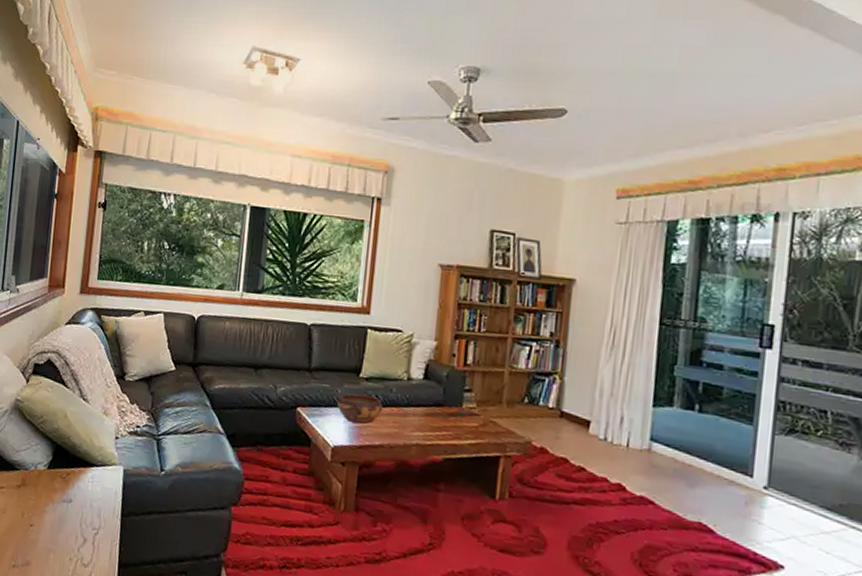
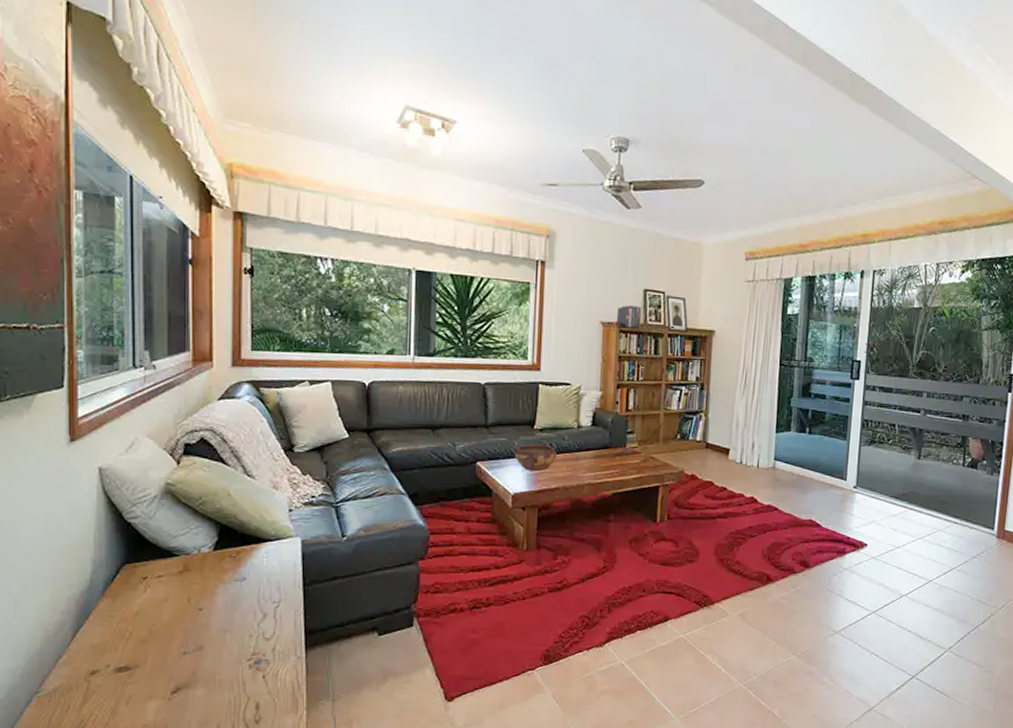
books: none [456,247,488,274] -> present [616,305,642,330]

